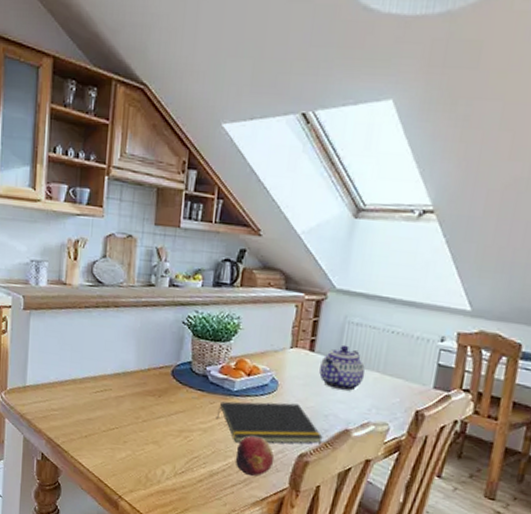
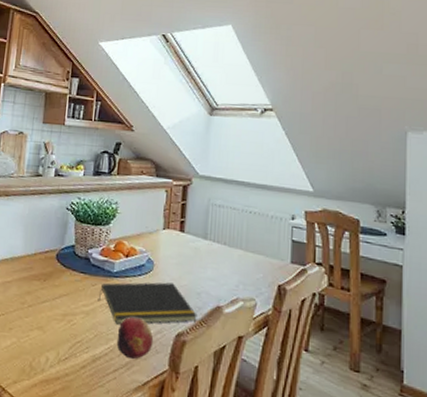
teapot: present [319,344,366,392] -> none [190,225,231,269]

